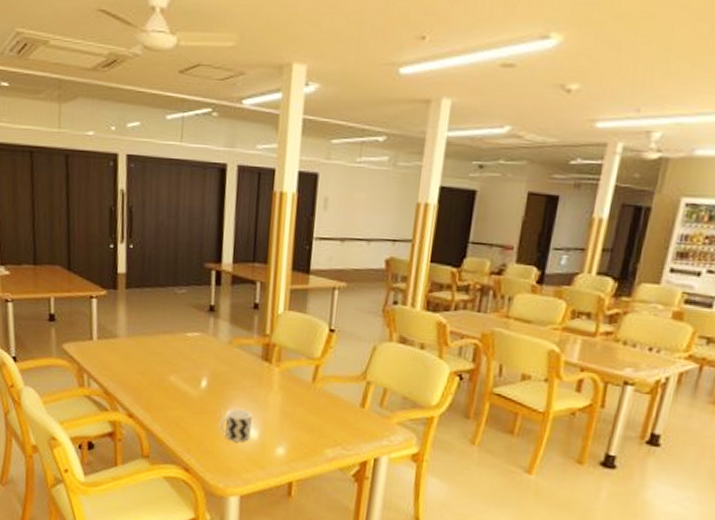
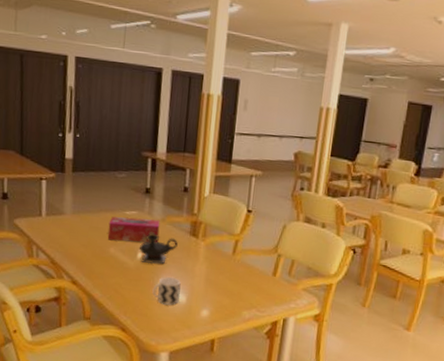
tissue box: none [167,339,227,369] -> present [107,216,161,243]
teapot: none [202,358,248,395] -> present [139,233,178,265]

